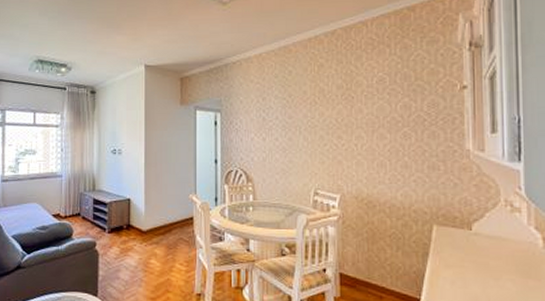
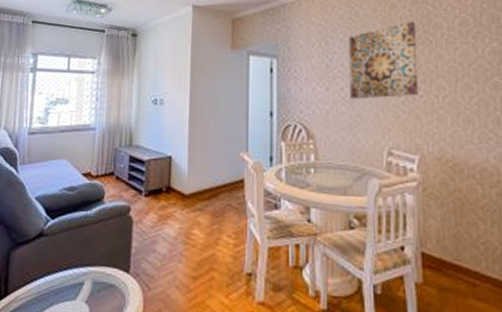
wall art: none [283,80,341,148] -> present [349,22,419,100]

